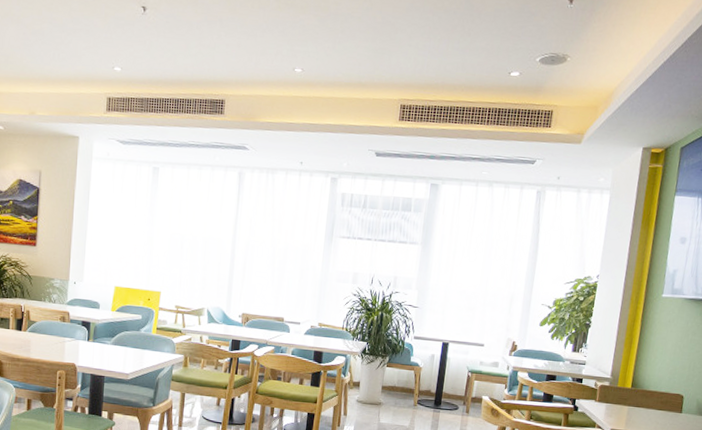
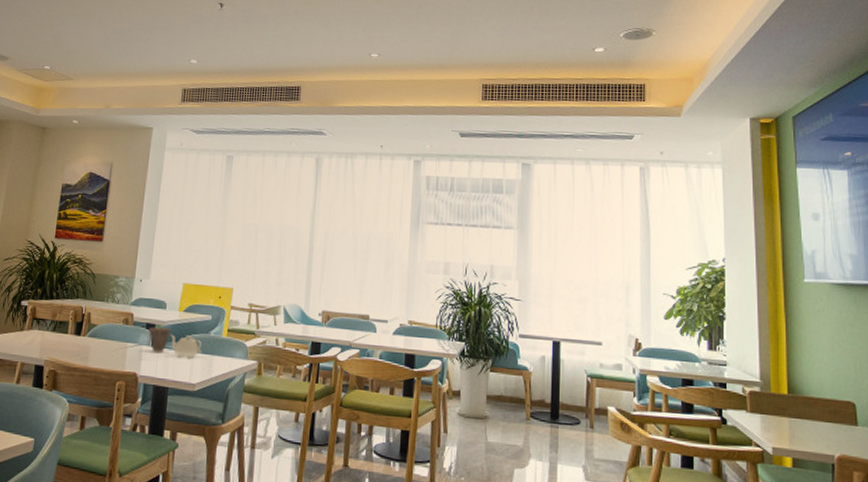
cup: none [84,324,106,347] -> present [148,327,172,352]
teapot: none [104,331,134,353] -> present [170,334,202,360]

